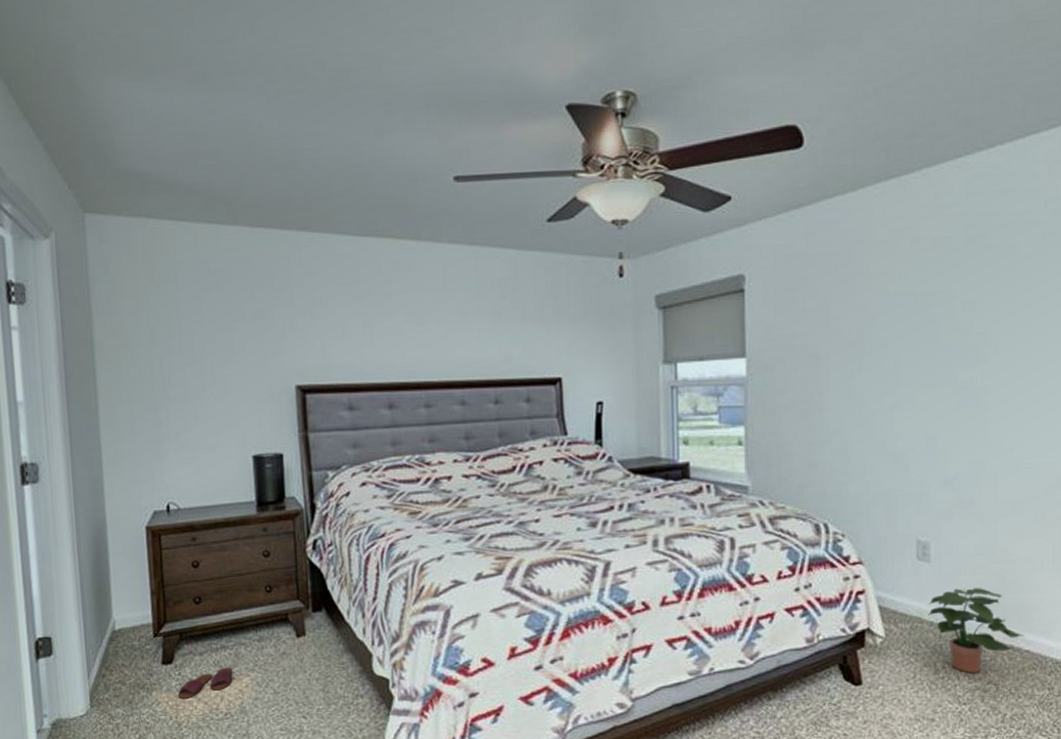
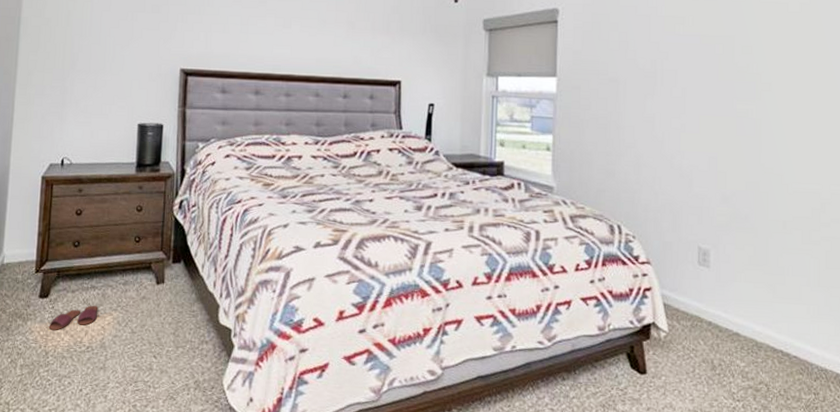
potted plant: present [928,588,1024,674] -> none [707,294,792,373]

